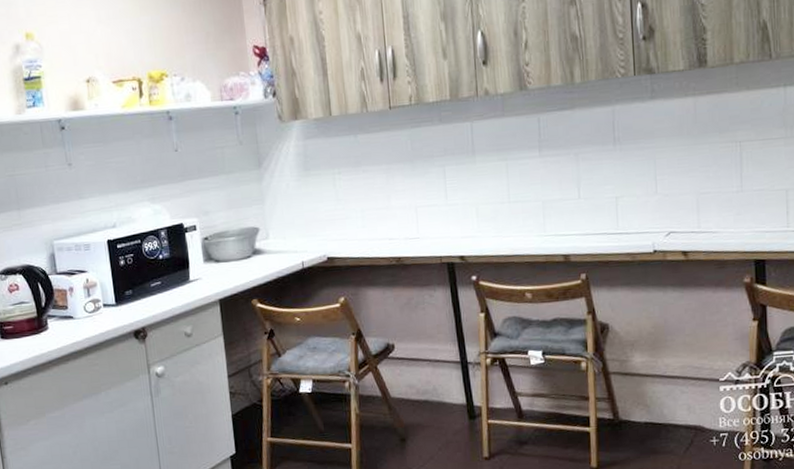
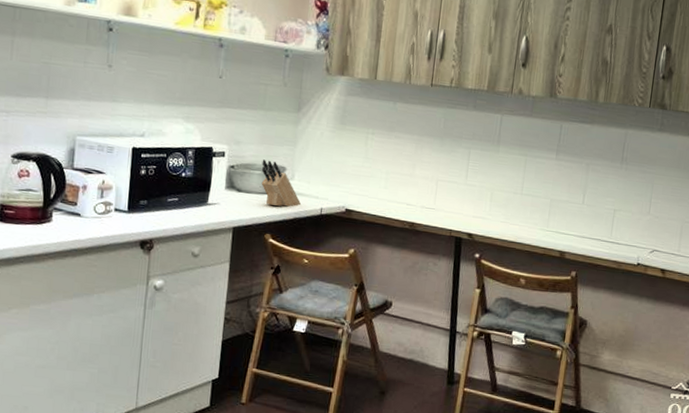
knife block: none [234,224,282,269] -> present [261,159,302,207]

